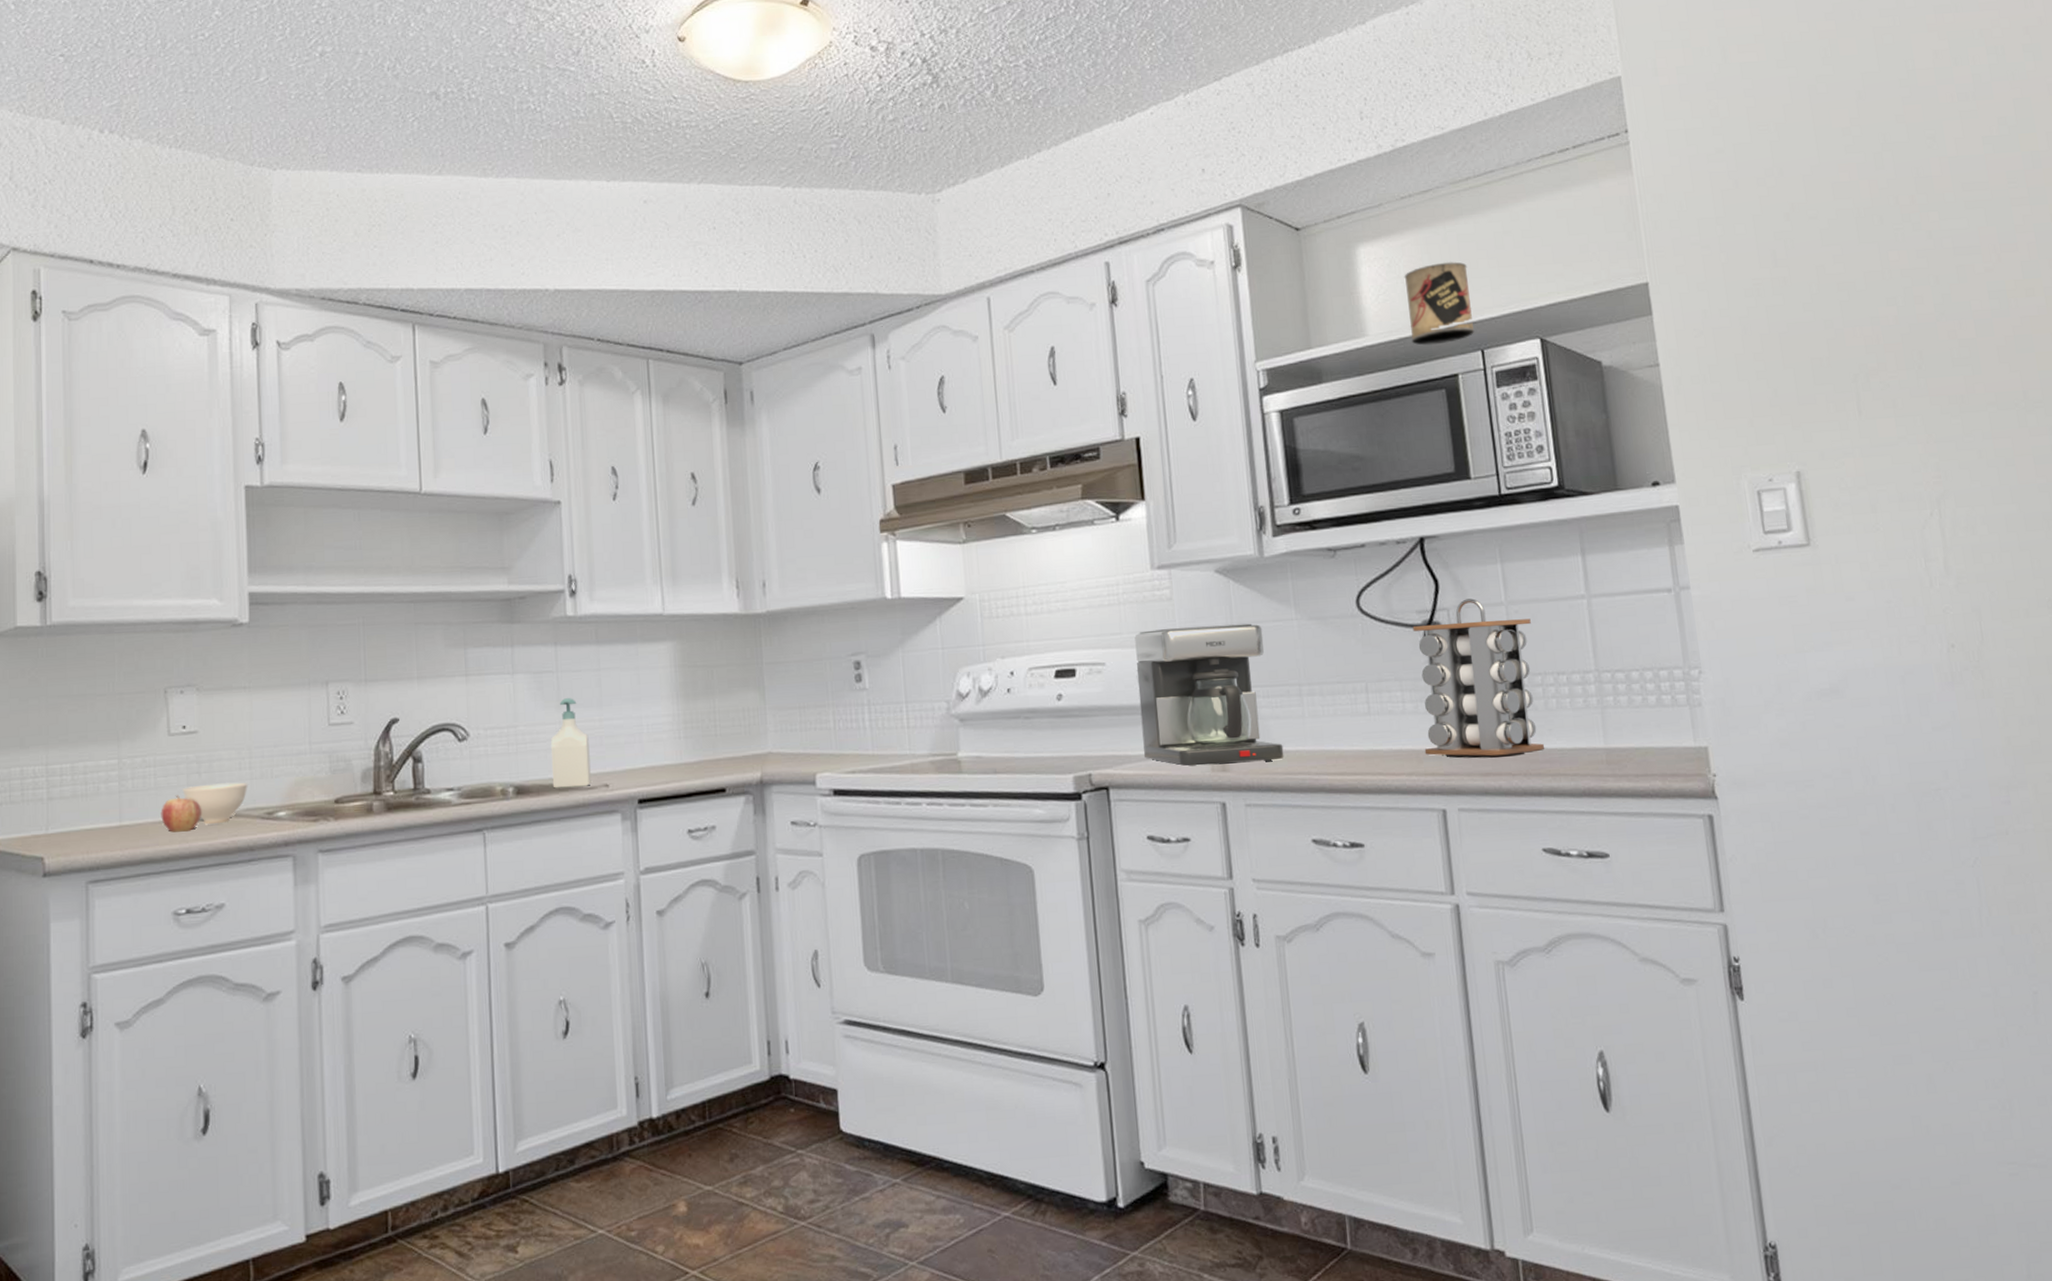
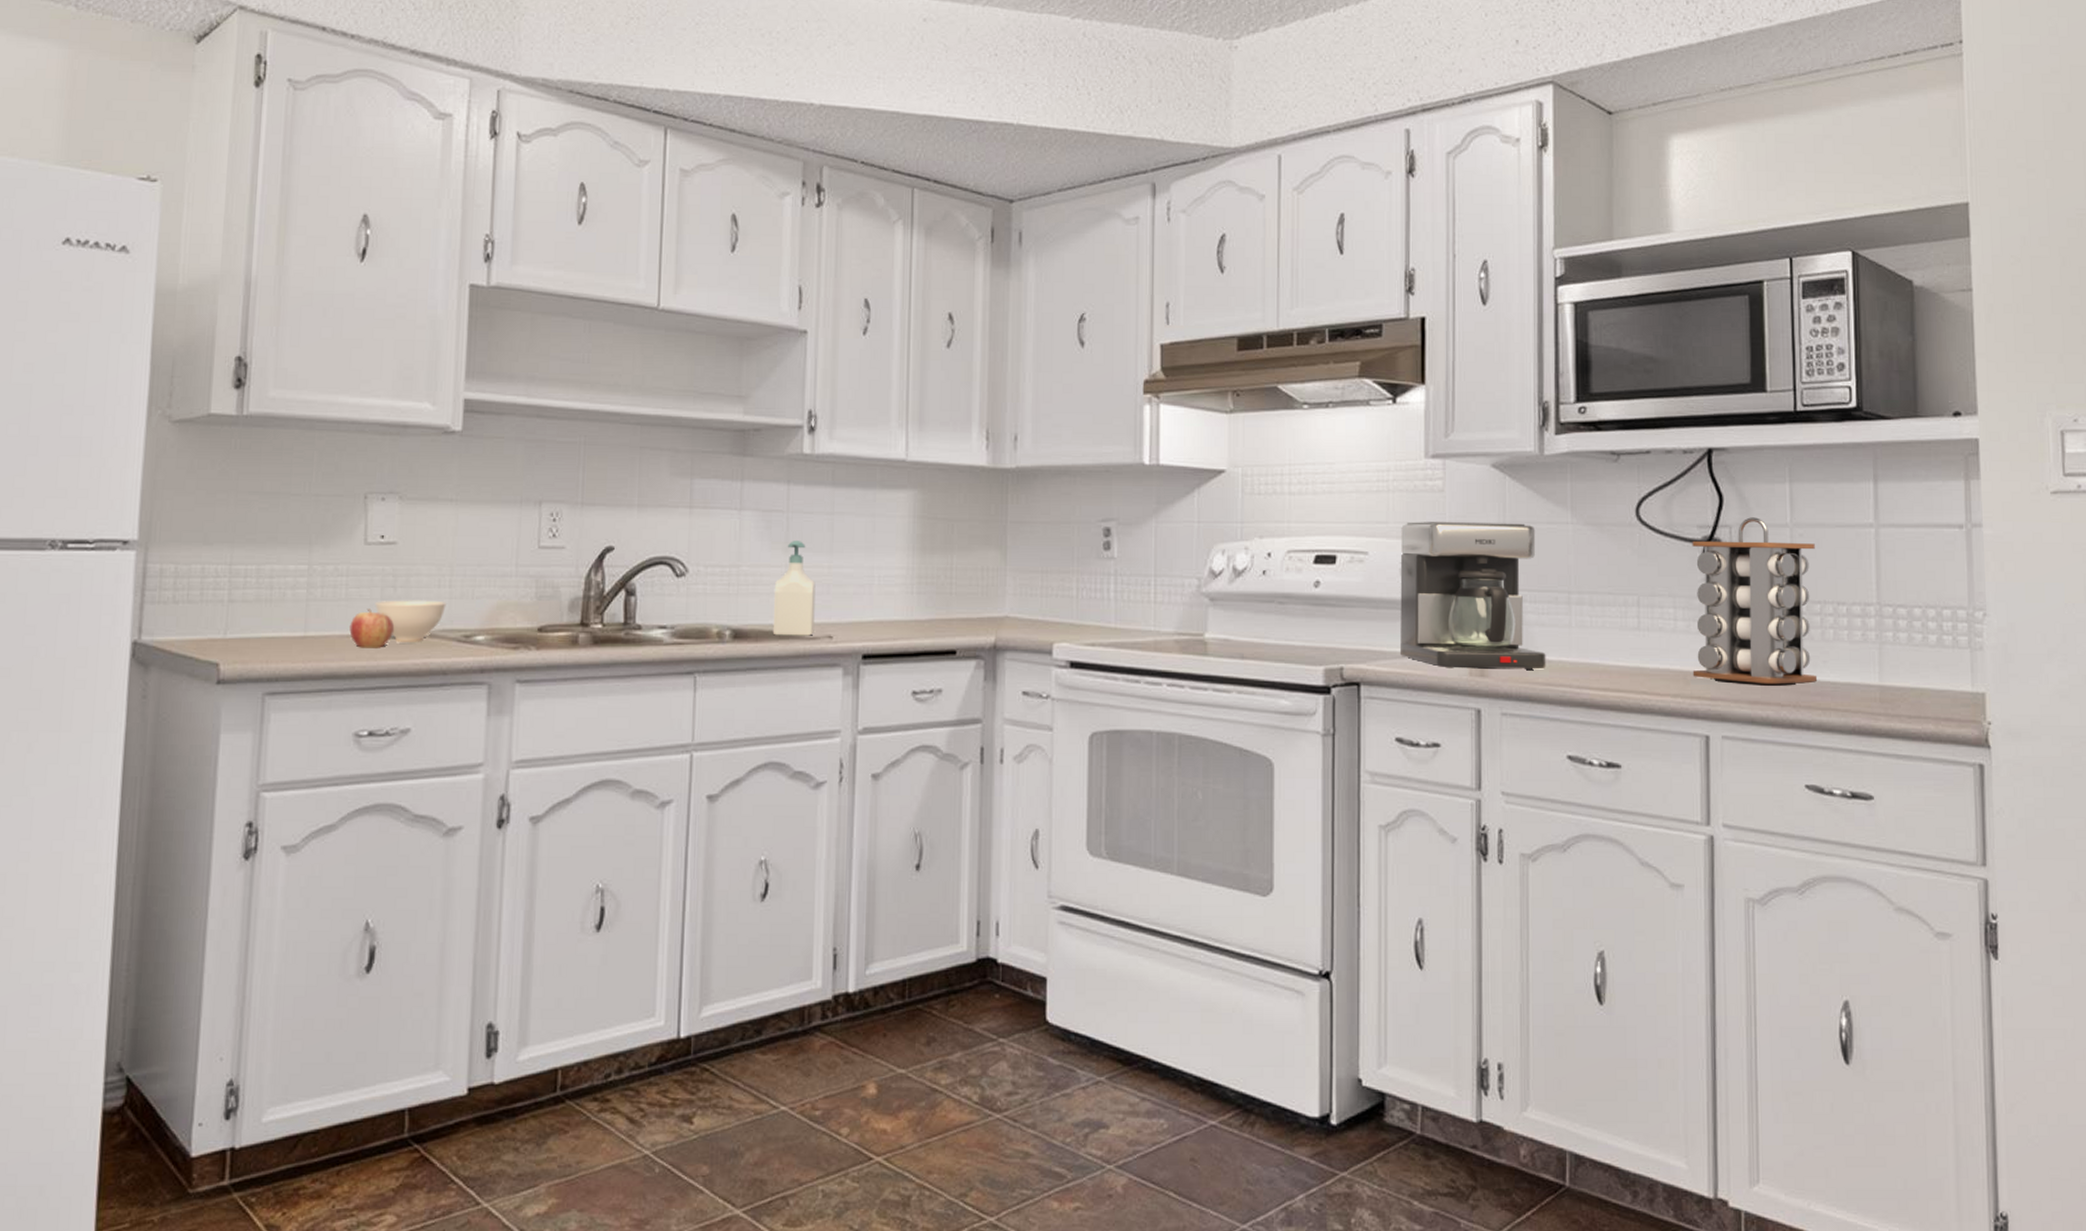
tin can: present [1404,261,1475,346] -> none [1716,161,1785,248]

